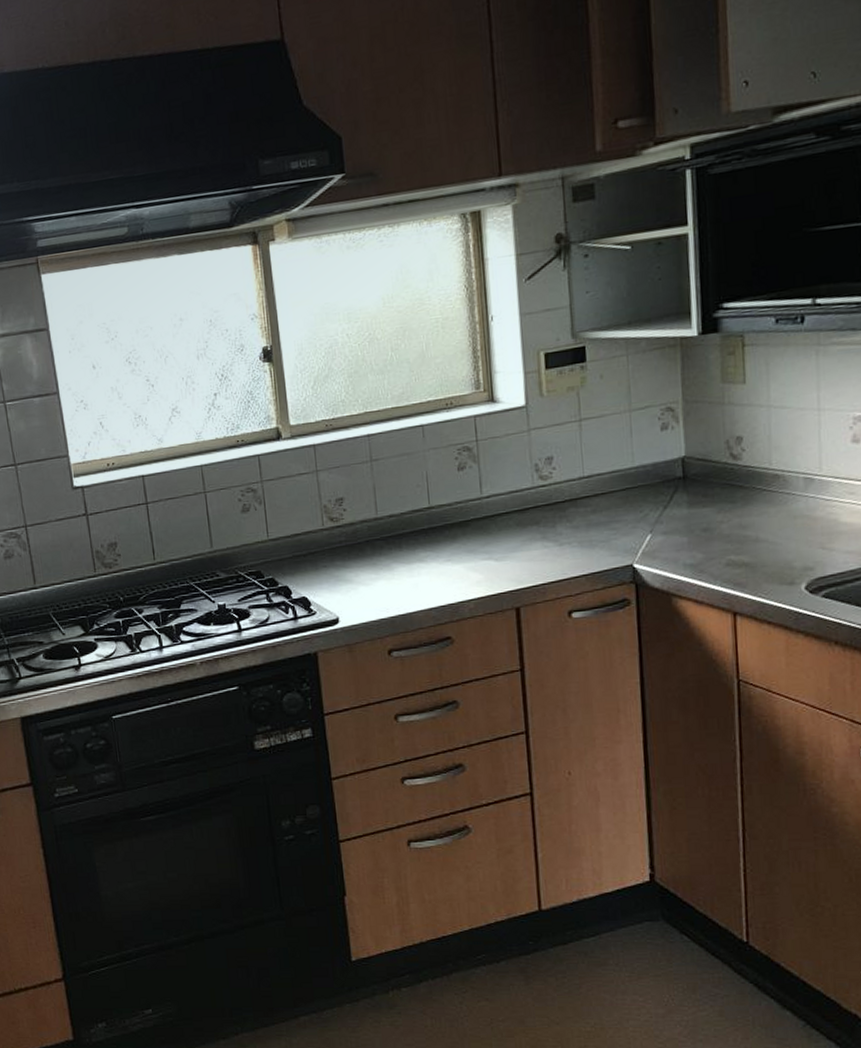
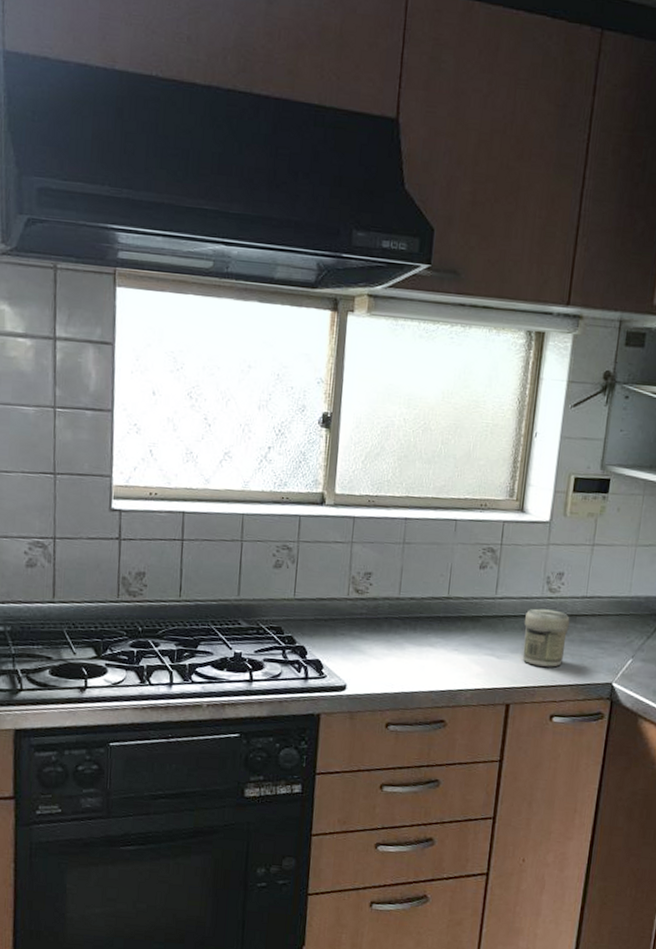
jar: none [518,498,571,561] -> present [522,608,570,667]

